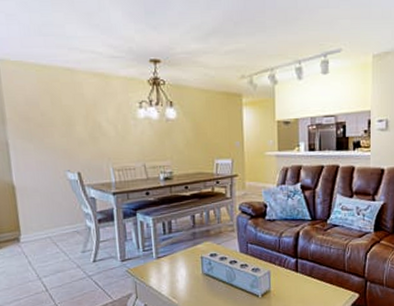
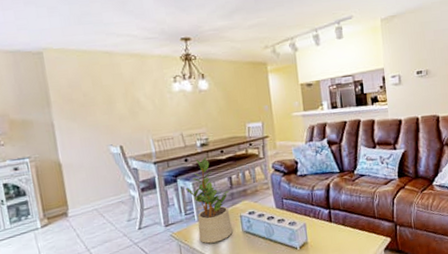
potted plant: none [145,191,192,283] -> present [186,156,233,244]

